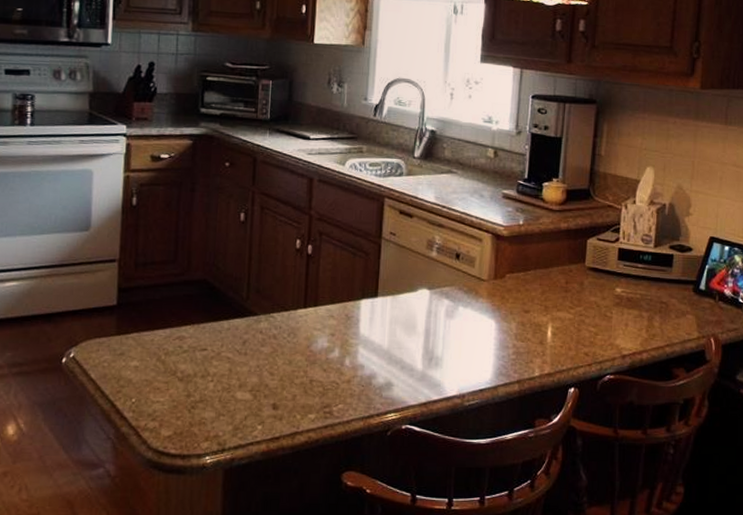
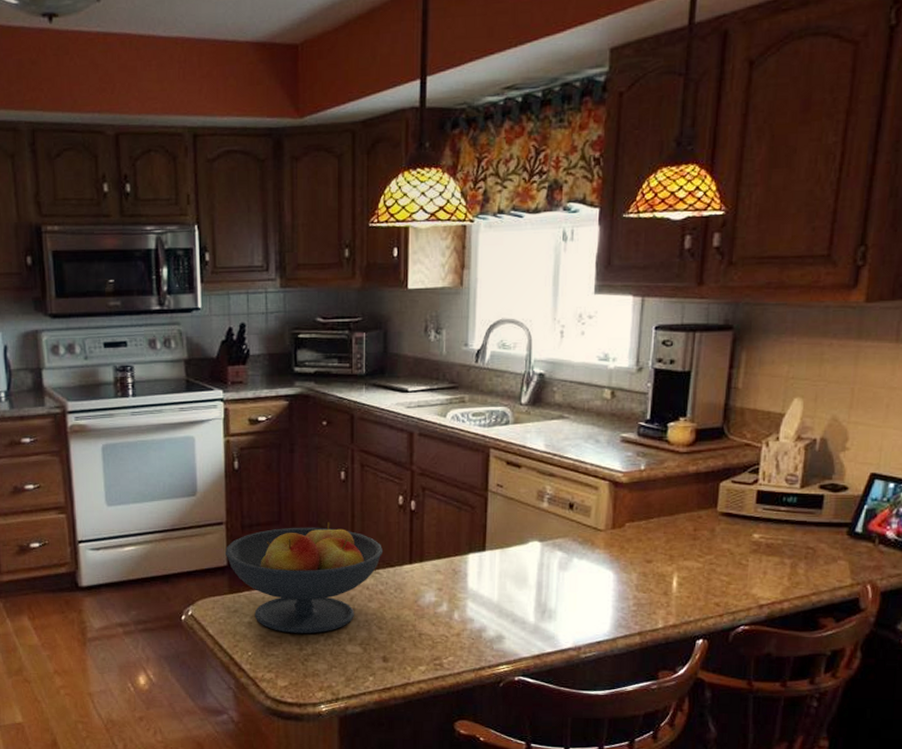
fruit bowl: none [116,262,279,380] -> present [226,521,384,634]

